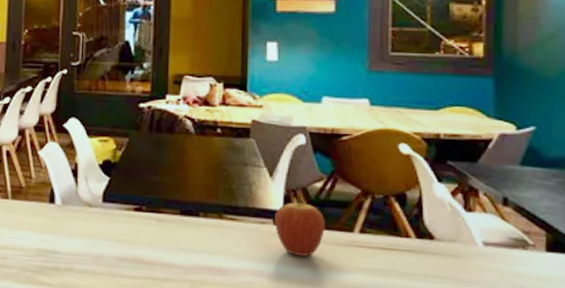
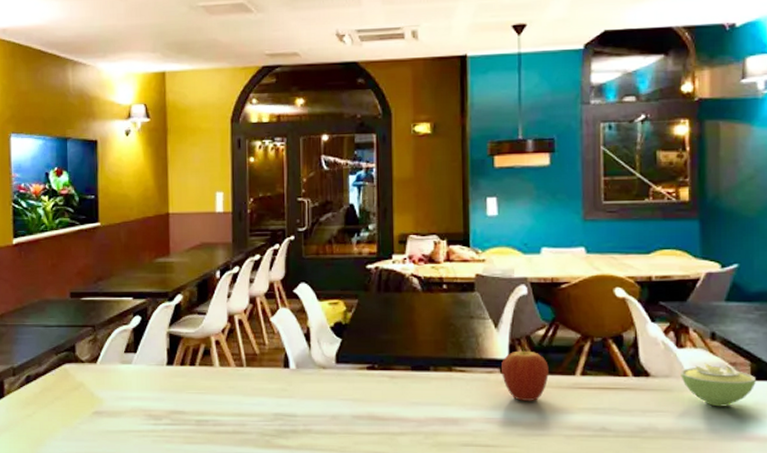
sugar bowl: none [468,229,551,279] -> present [681,363,756,407]

